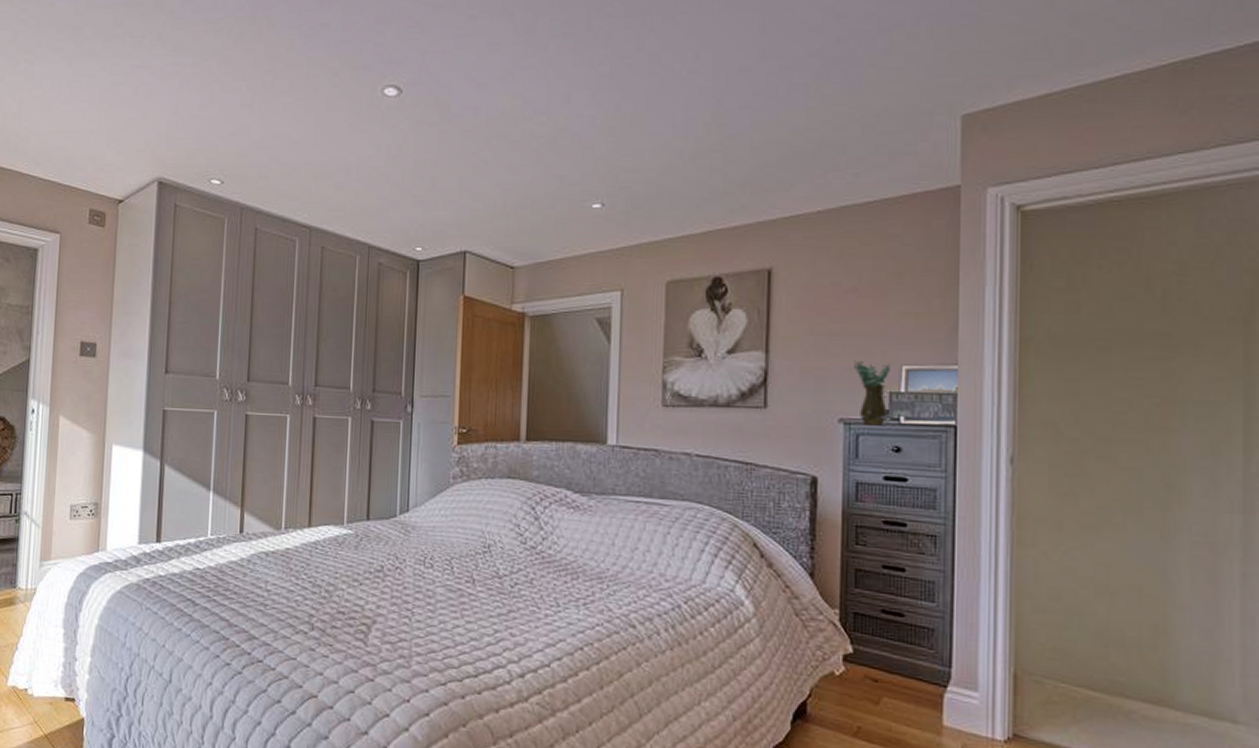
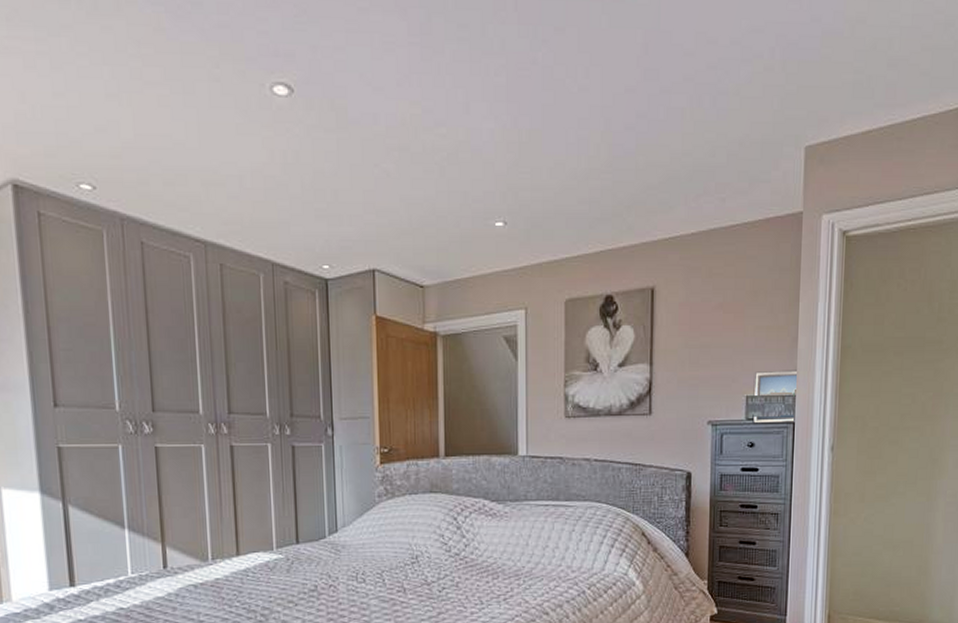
vase: present [854,360,890,426] -> none [720,369,747,426]

